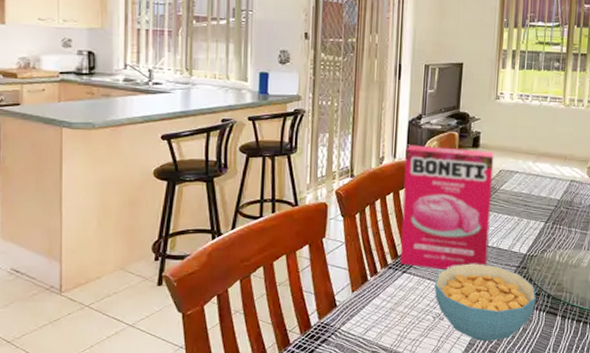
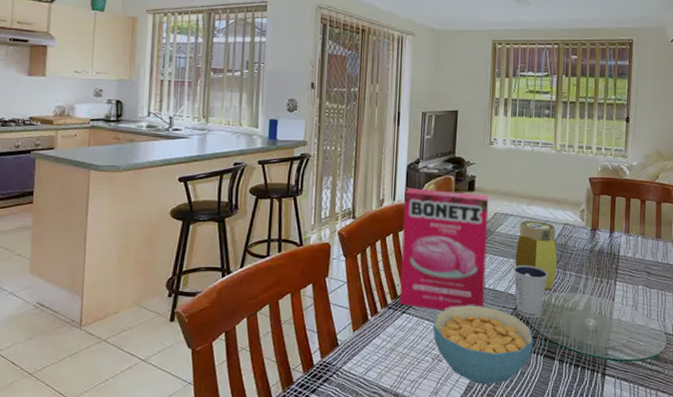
dixie cup: none [517,223,554,276] -> present [513,265,549,319]
jar: none [520,177,563,249] -> present [515,220,558,291]

